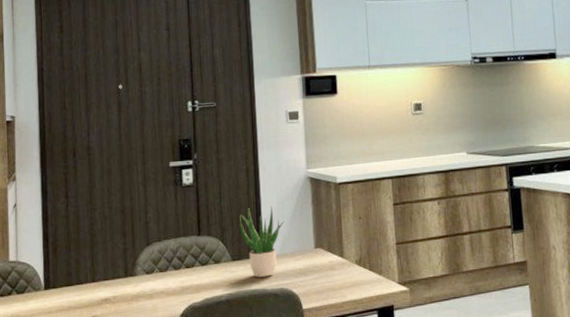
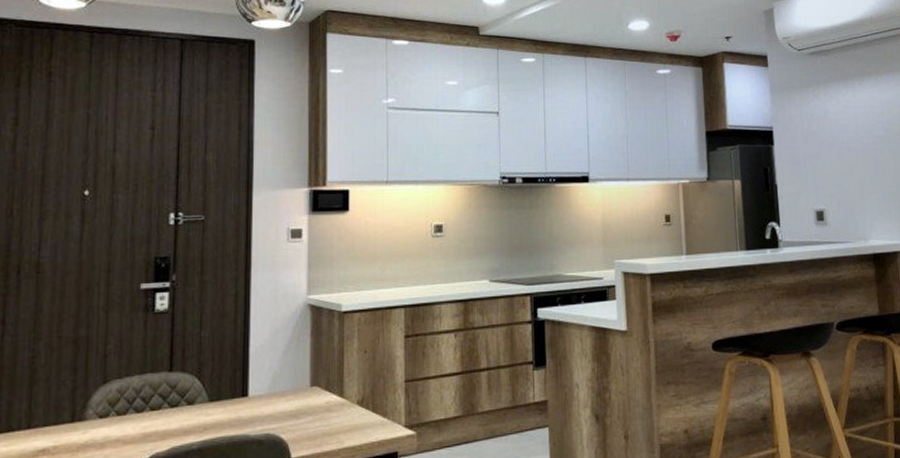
potted plant: present [239,205,285,277] -> none [221,336,277,421]

